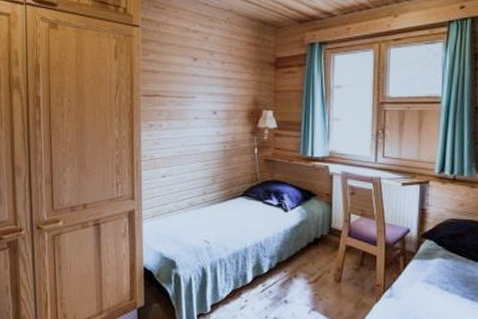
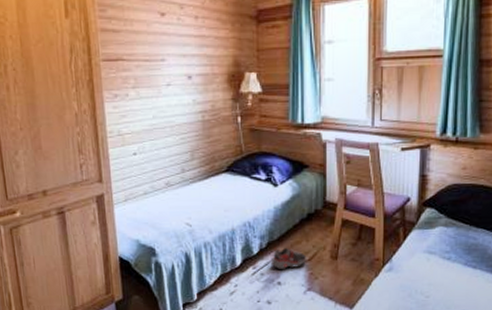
shoe: none [279,267,313,288] -> present [270,247,307,269]

